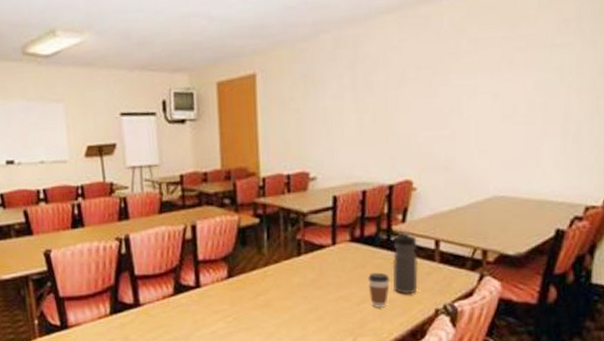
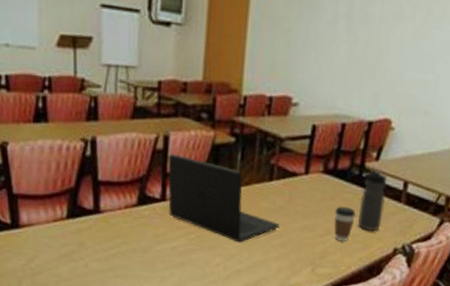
laptop: none [198,241,314,320] -> present [168,153,280,243]

